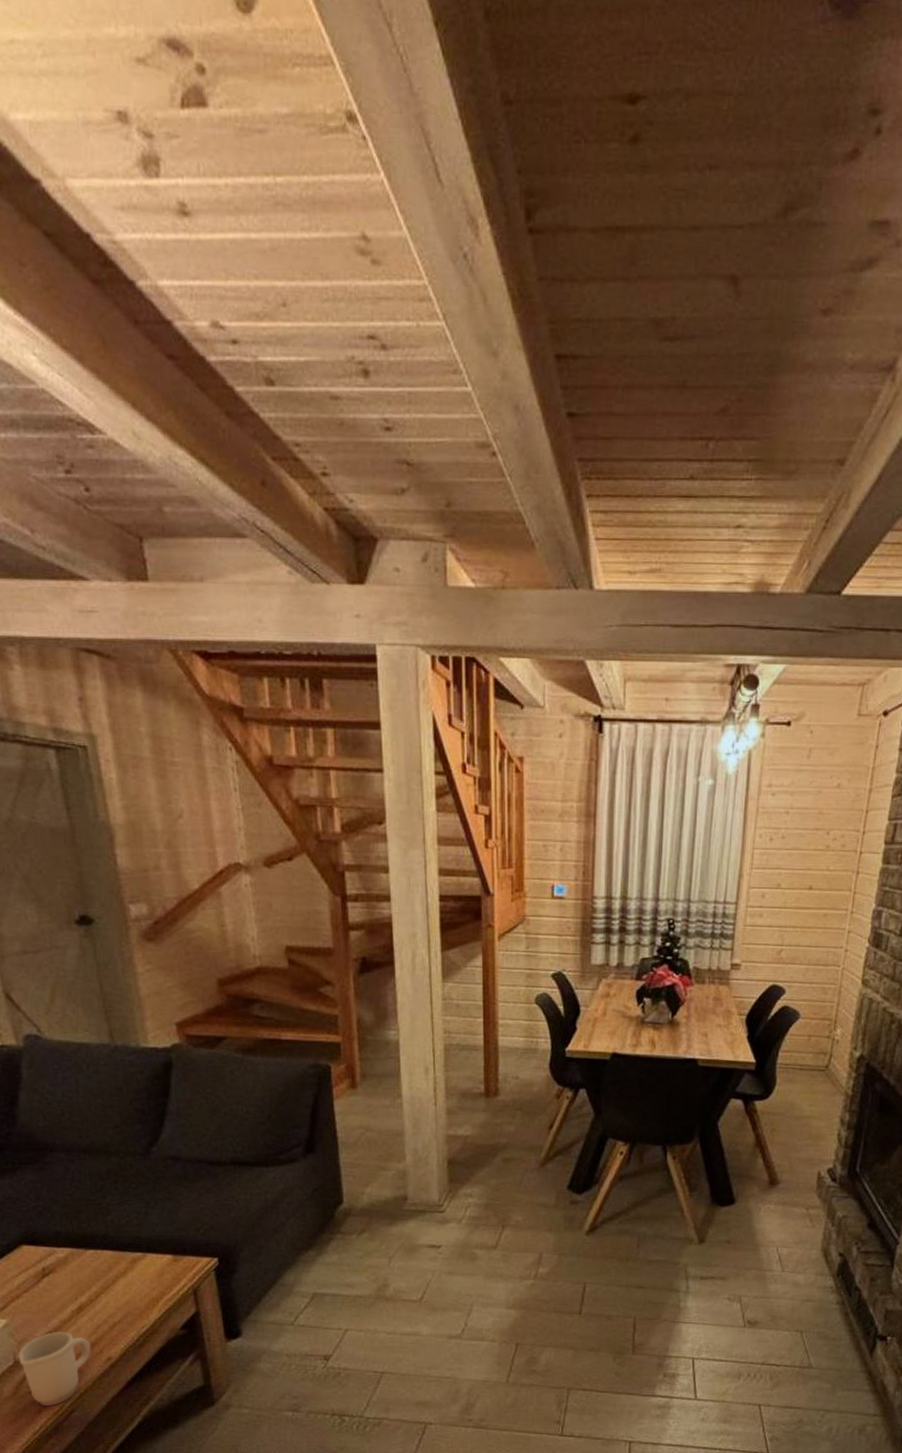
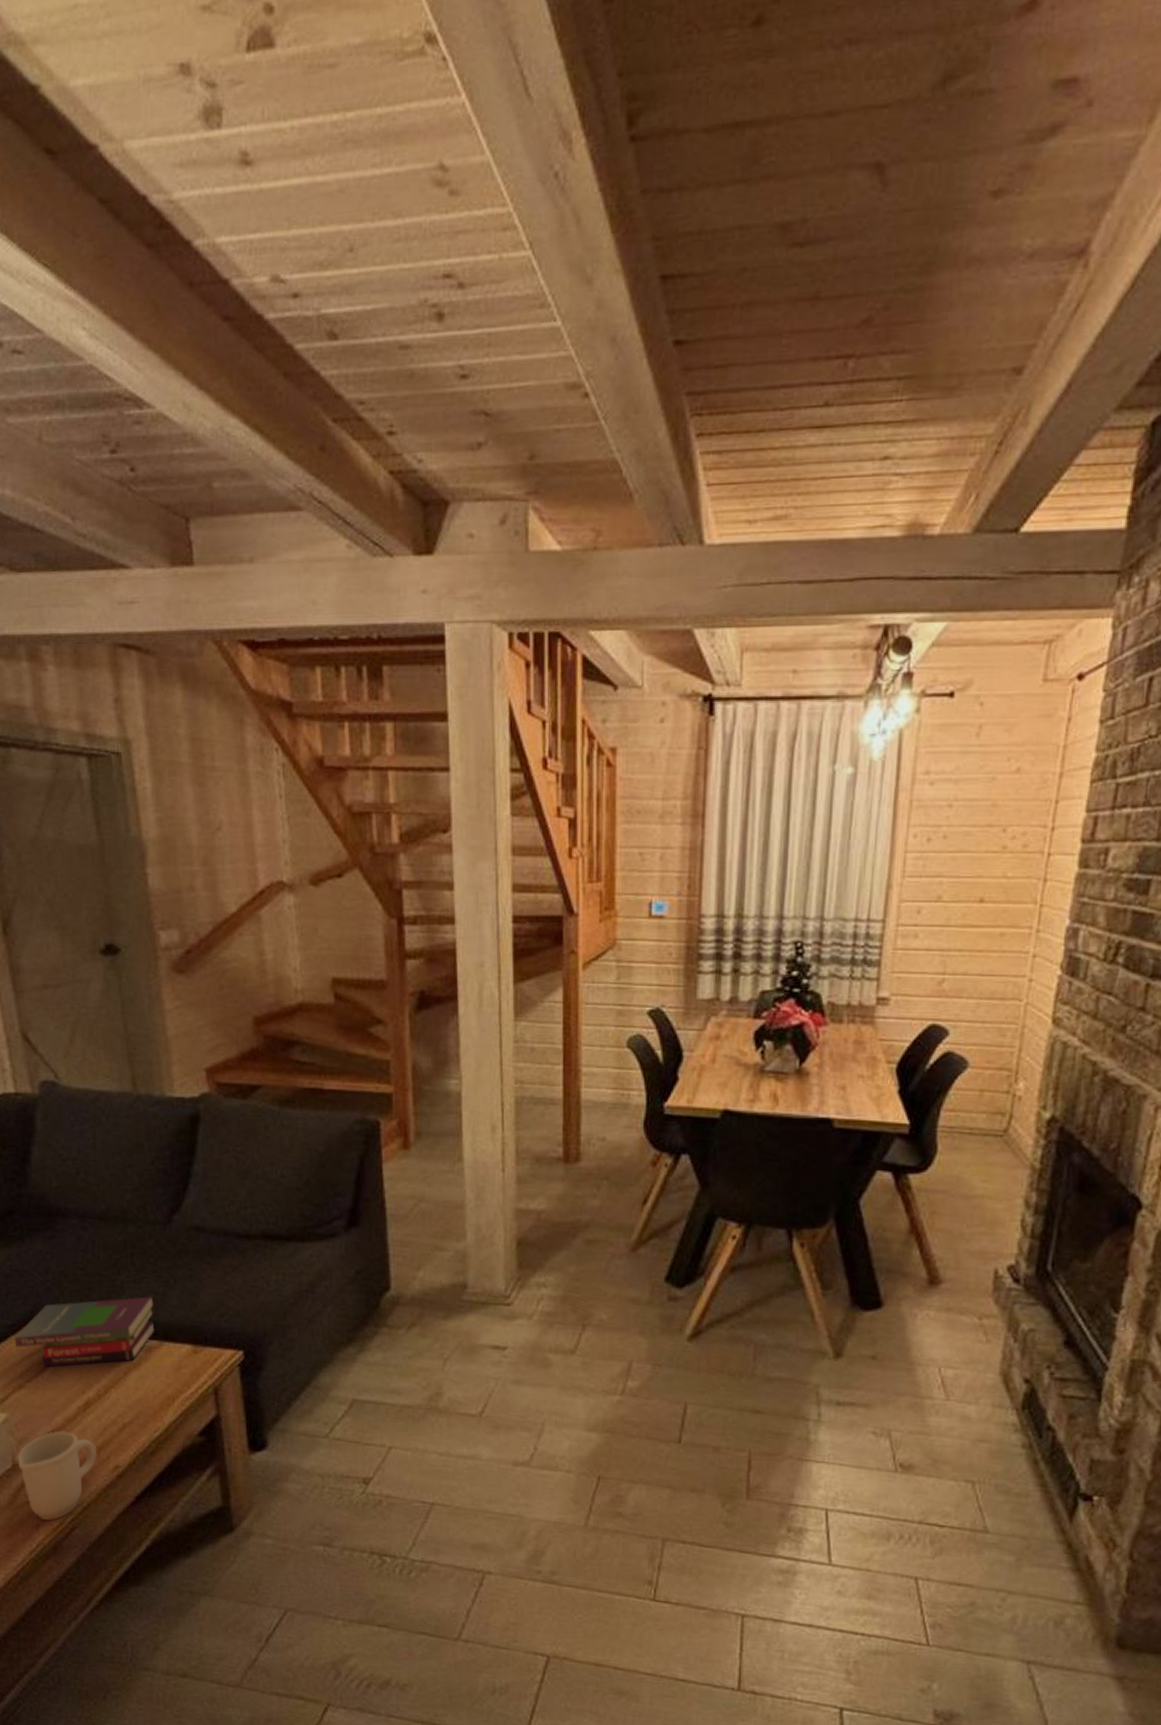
books: none [10,1216,139,1279] -> present [14,1296,155,1368]

